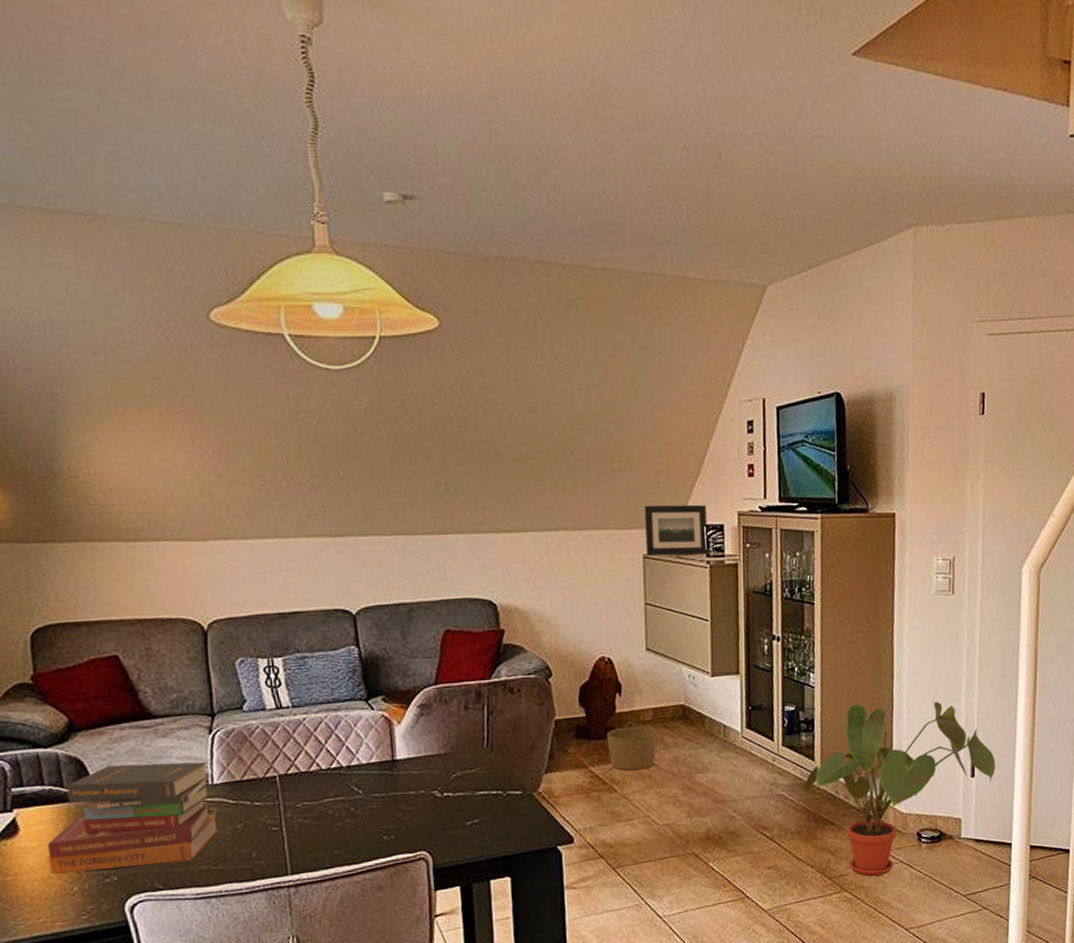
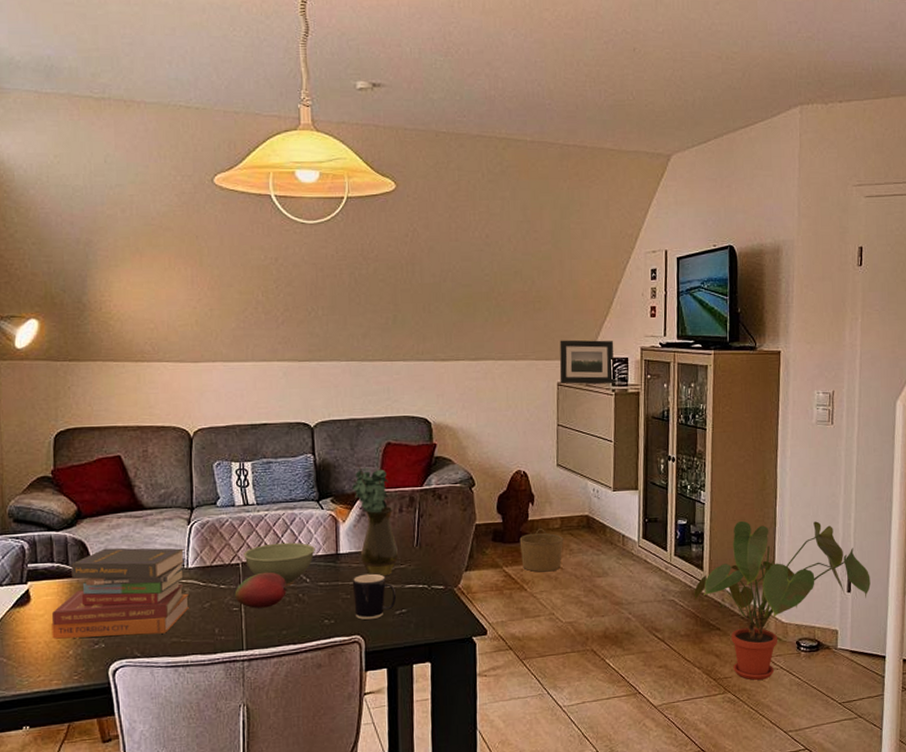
fruit: none [272,784,337,827] -> present [234,571,288,609]
bowl: none [280,749,367,801] -> present [243,542,315,587]
vase: none [406,656,466,784] -> present [352,465,398,576]
mug: none [413,780,467,834] -> present [352,573,397,621]

